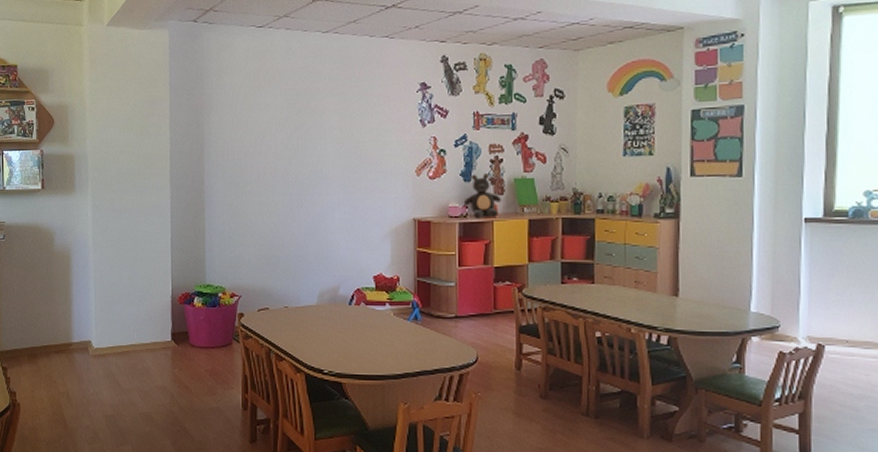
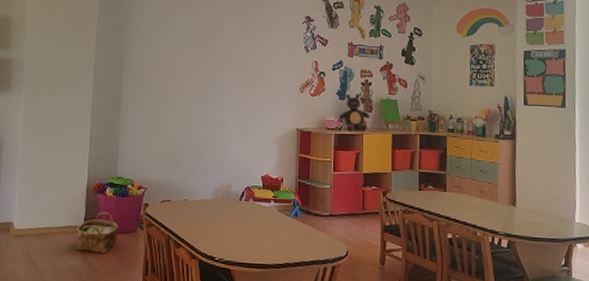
woven basket: none [163,325,210,371] -> present [76,212,118,254]

